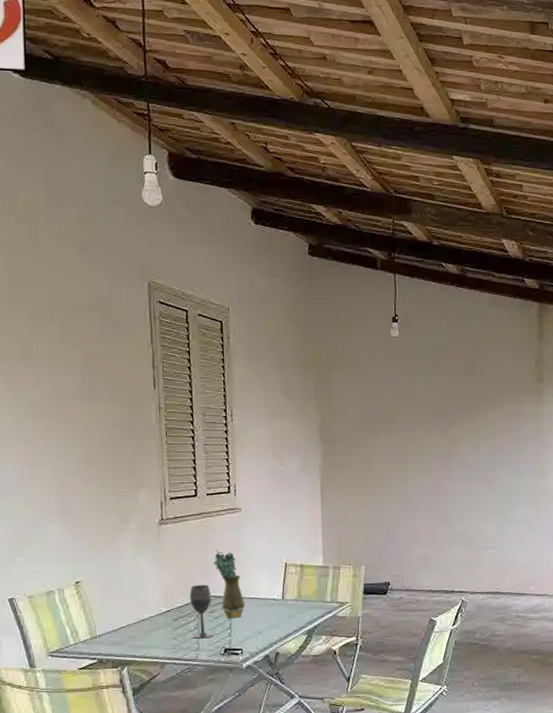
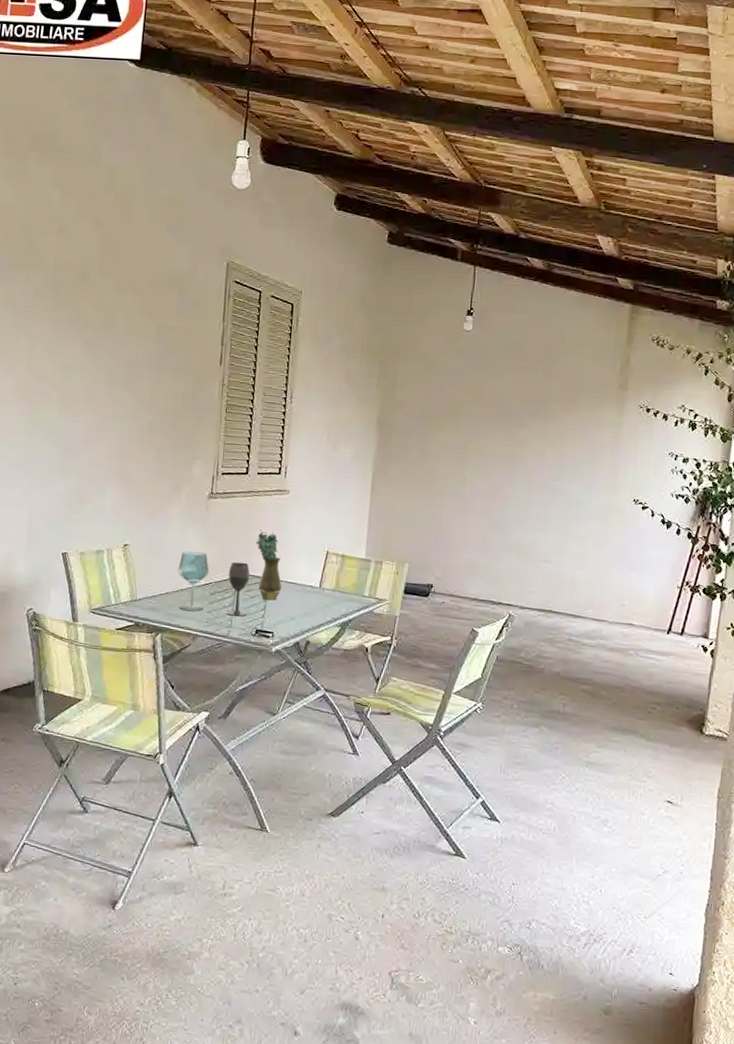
wine glass: none [136,580,170,641] -> present [178,551,210,611]

